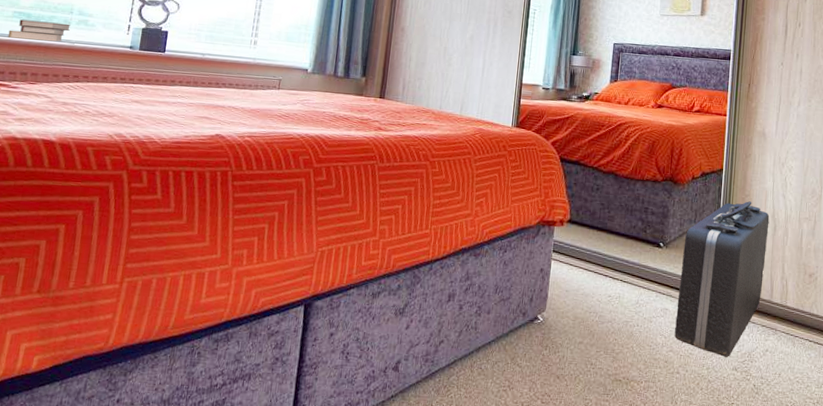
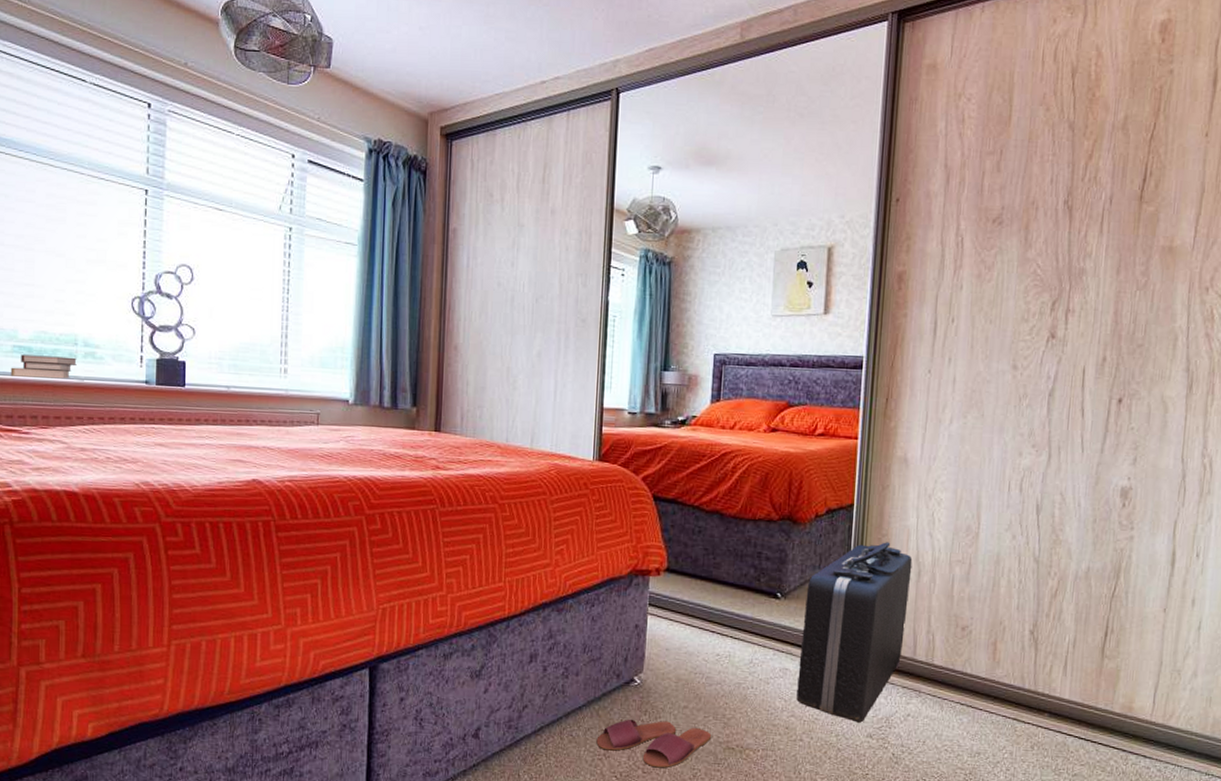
slippers: none [502,353,602,399] -> present [596,719,711,768]

